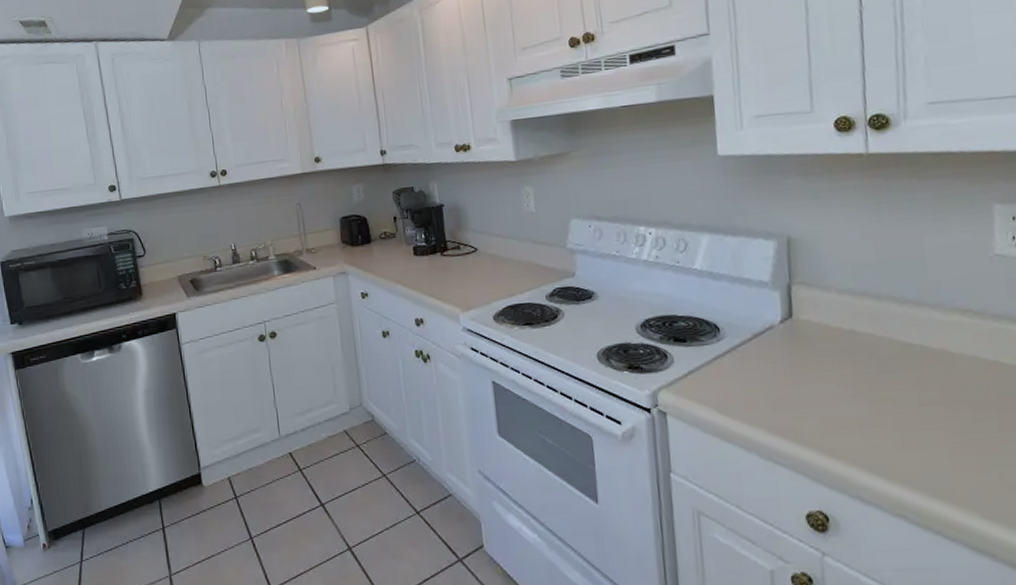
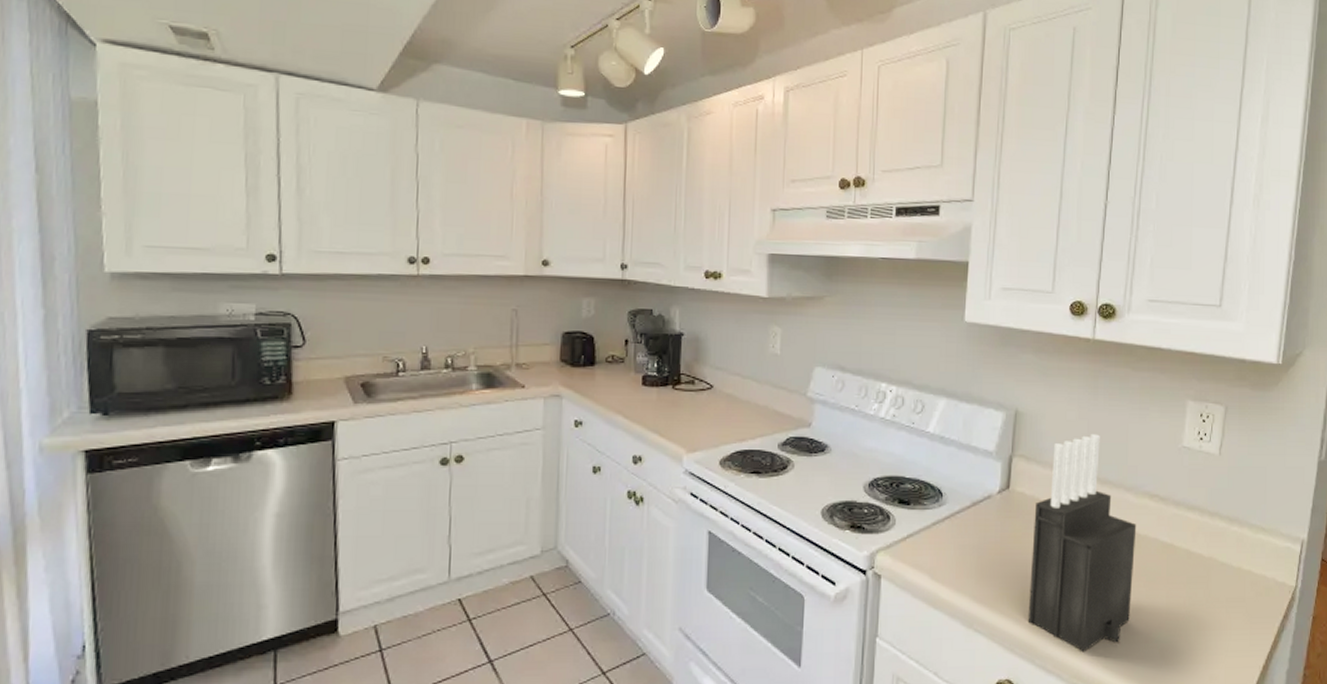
knife block: none [824,252,956,481] -> present [1027,434,1137,653]

